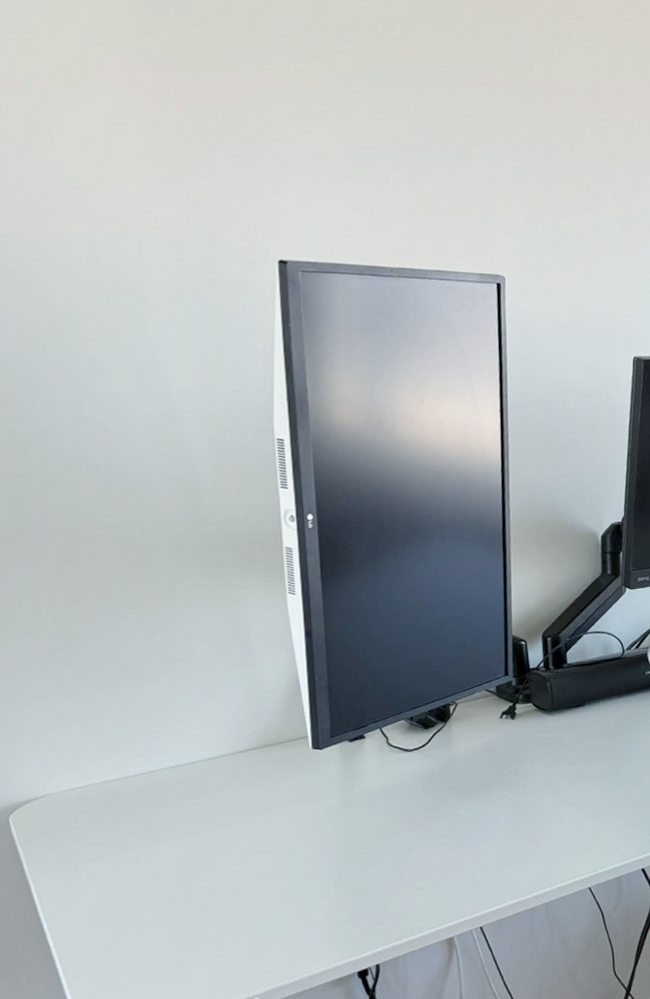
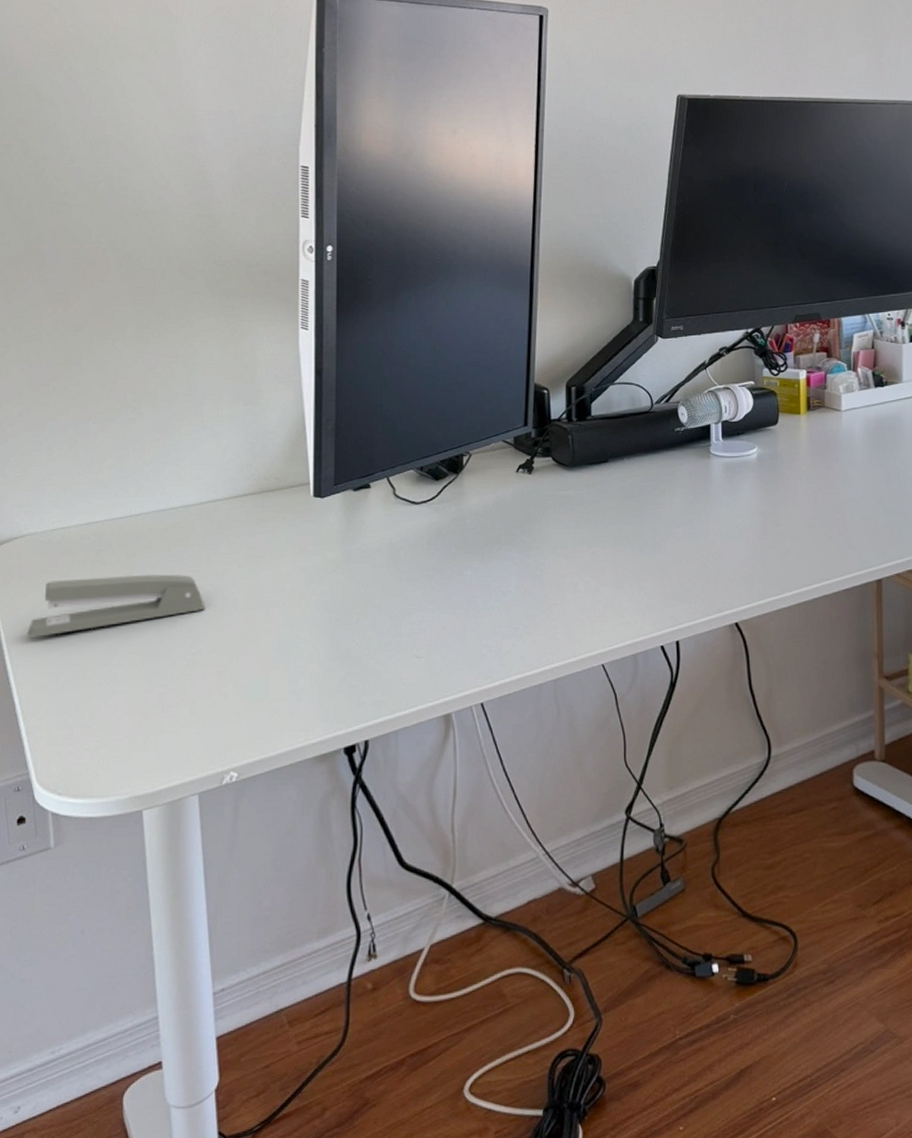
stapler: none [55,825,220,888] -> present [26,574,205,638]

